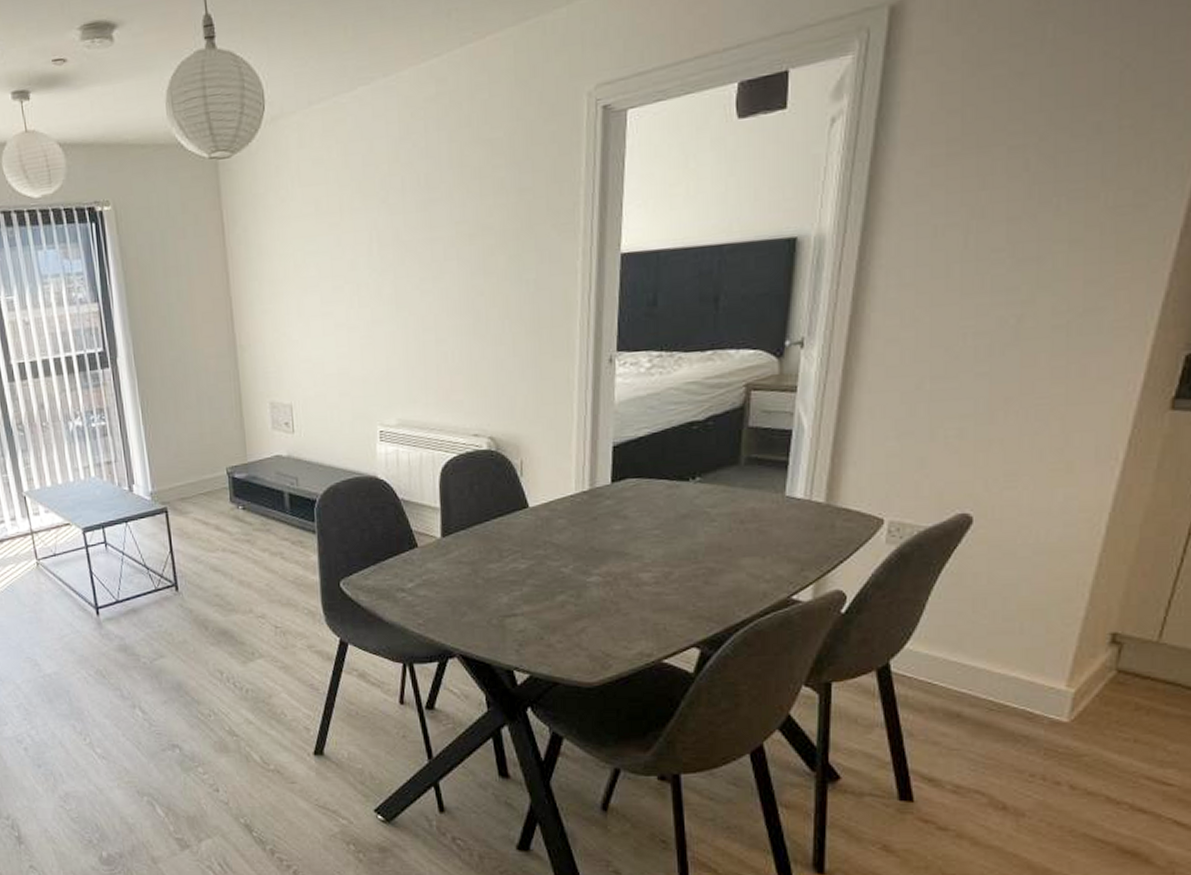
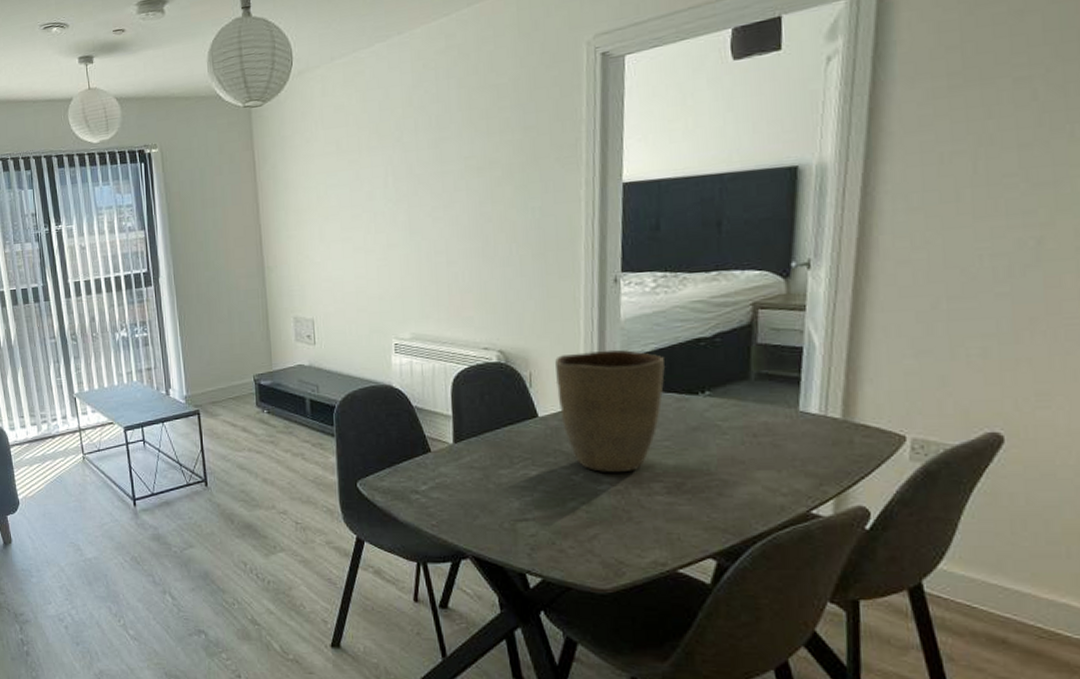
vase: none [547,434,657,564] -> present [555,349,665,473]

